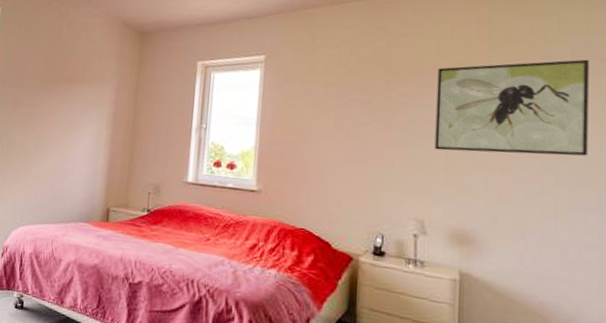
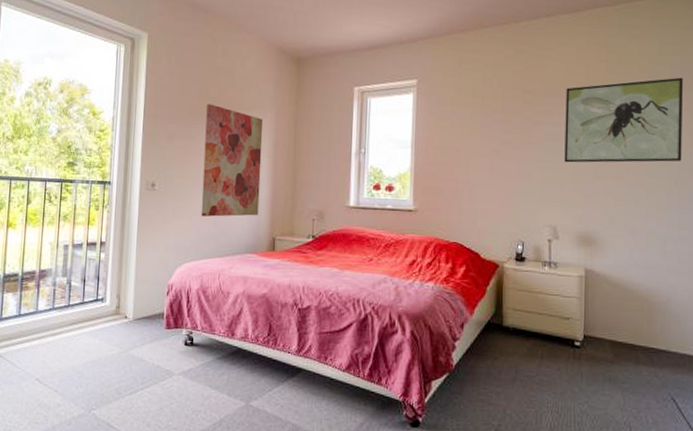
wall art: none [38,74,104,186] -> present [200,104,264,217]

